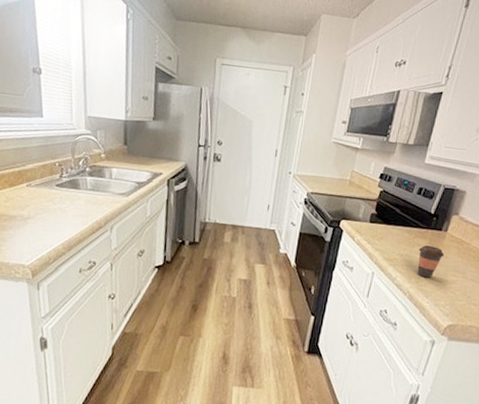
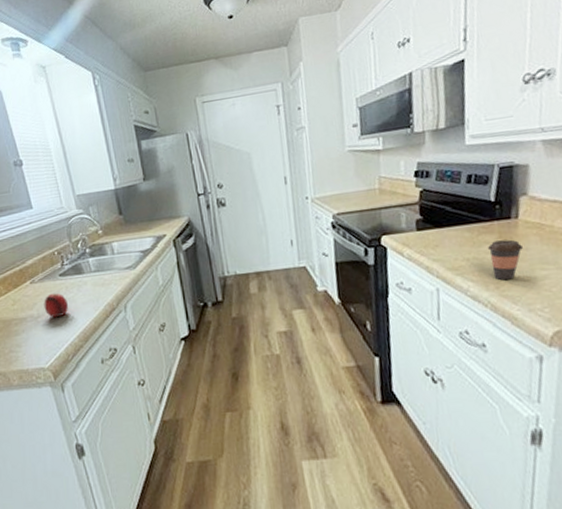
fruit: none [35,199,59,223] -> present [44,293,68,318]

